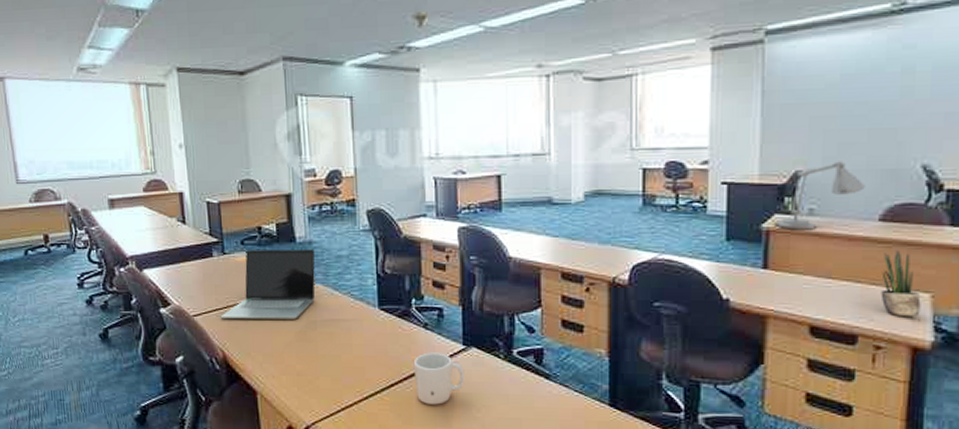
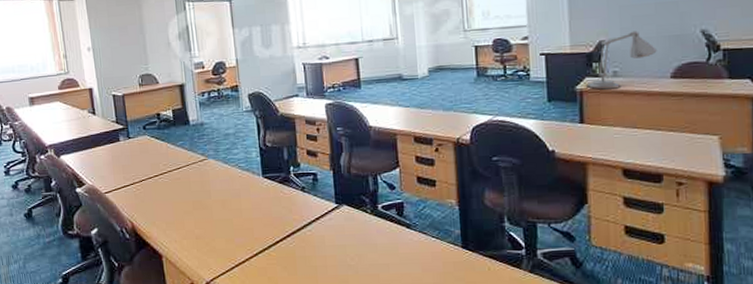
laptop: present [220,249,316,320] -> none [128,129,208,195]
mug: present [413,352,465,406] -> none [294,211,339,258]
potted plant: present [880,250,921,316] -> none [677,101,712,156]

